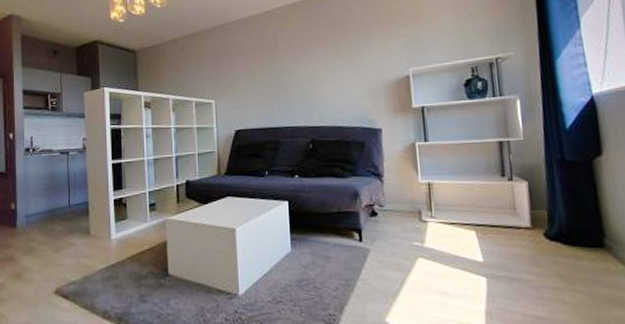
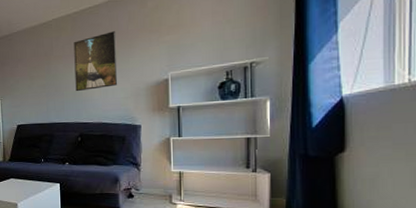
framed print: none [301,22,354,90] -> present [74,31,118,92]

